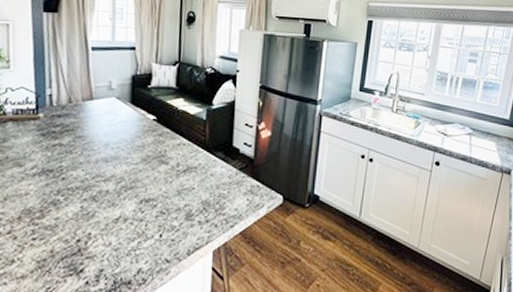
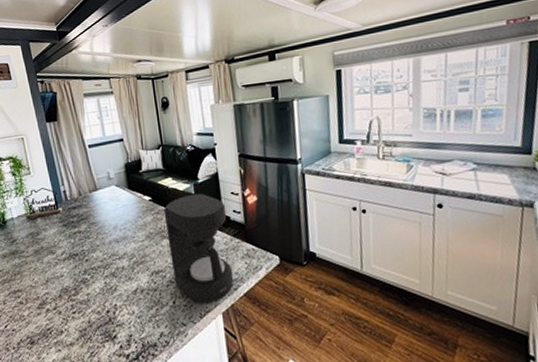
coffee maker: none [165,119,237,240] -> present [163,193,234,304]

